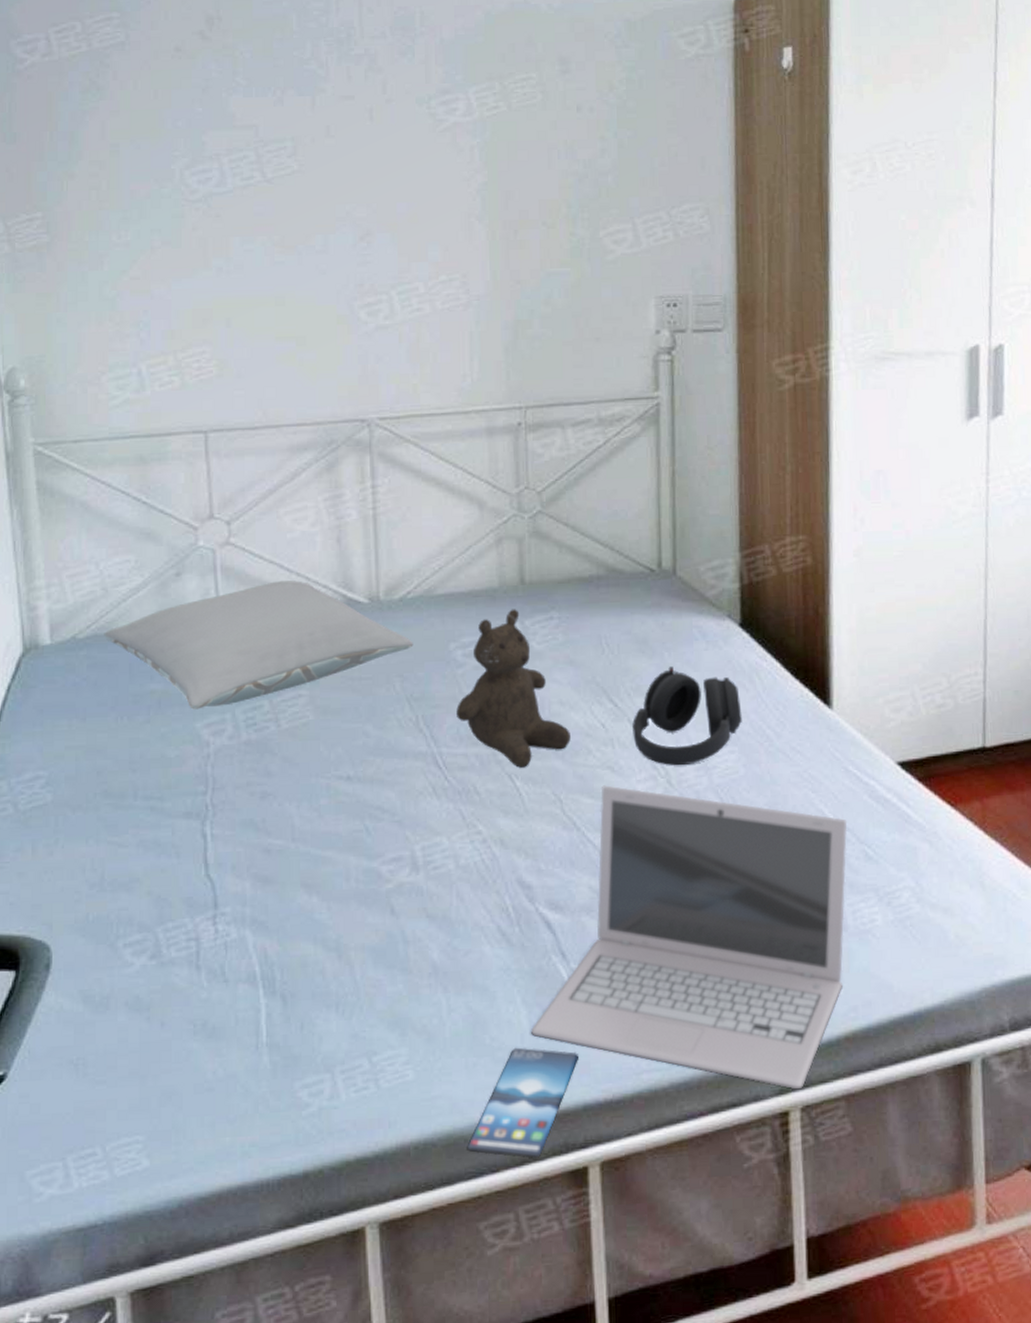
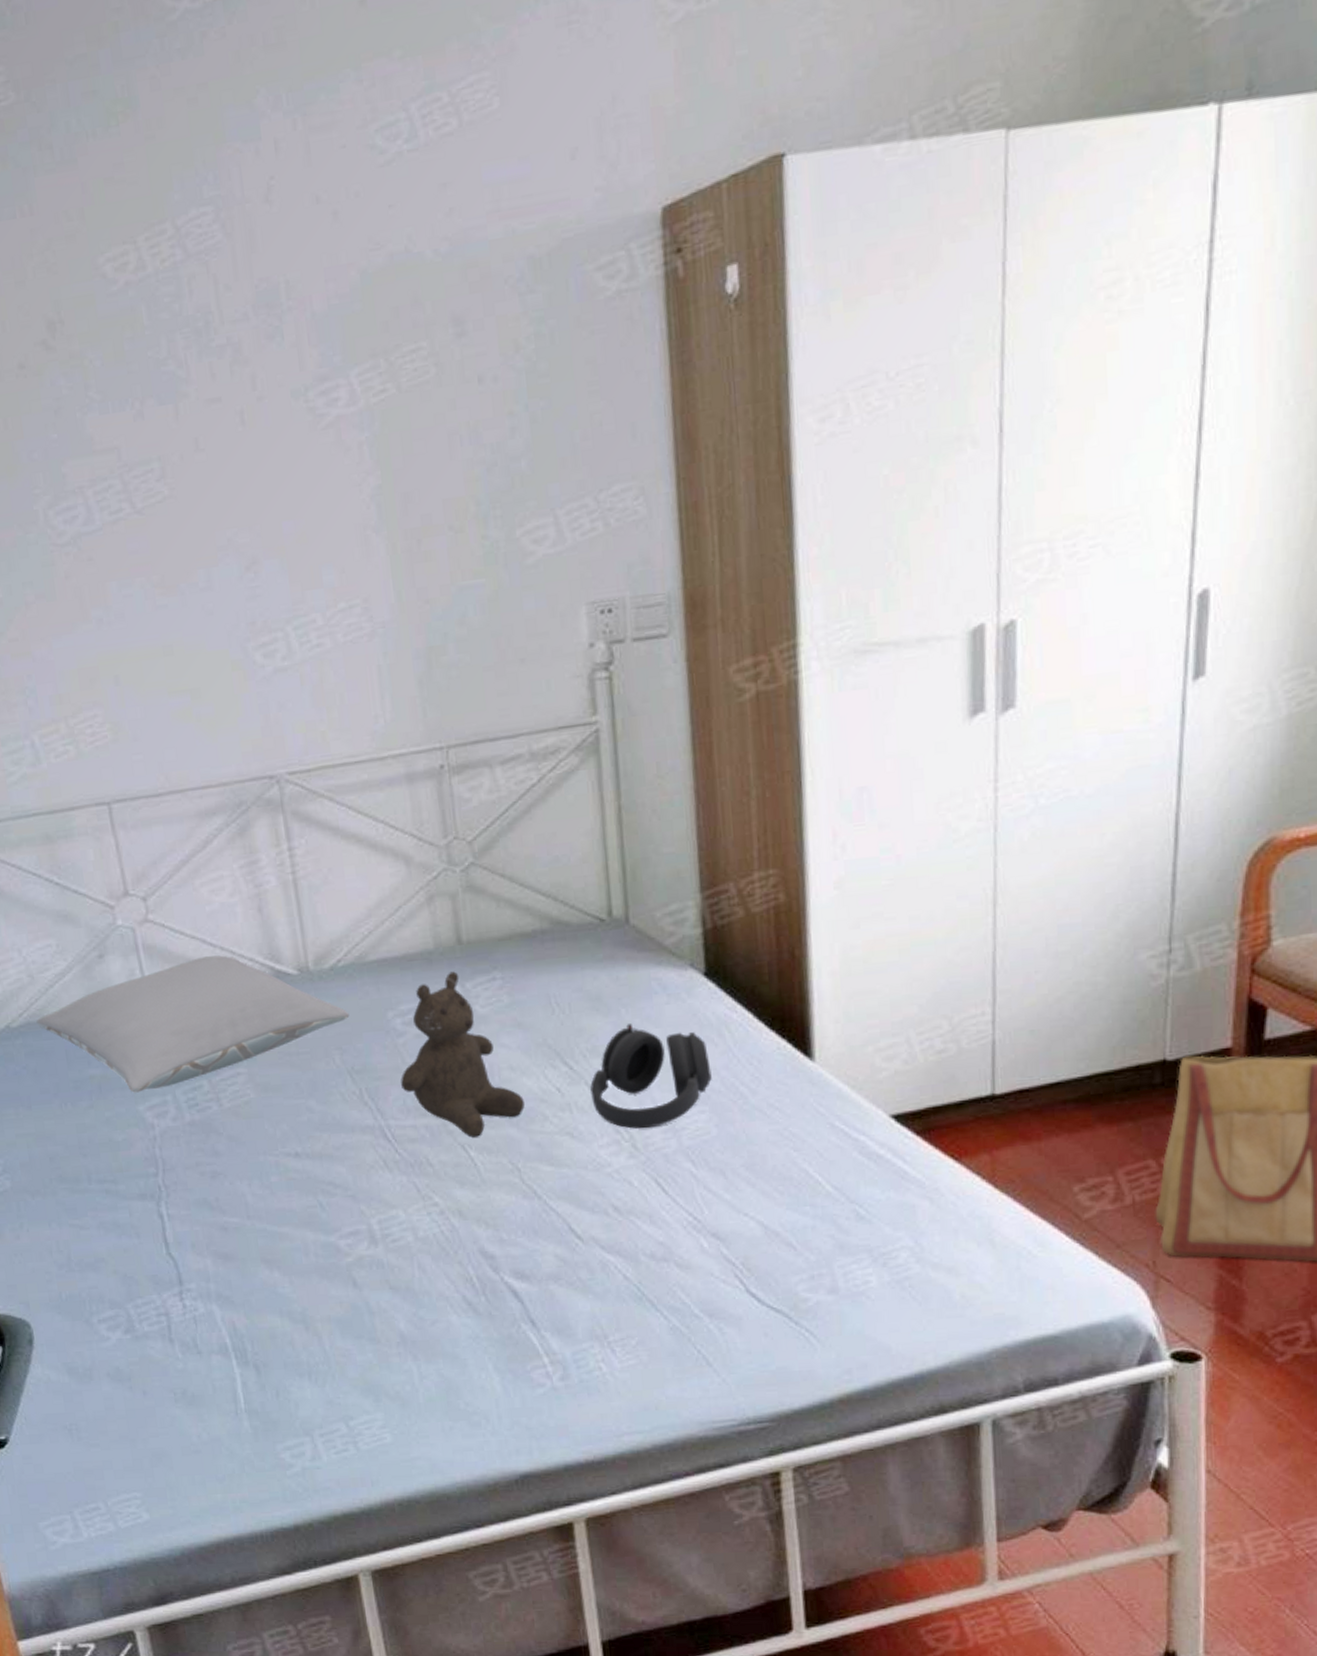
smartphone: present [467,1047,578,1160] -> none [450,1411,556,1516]
laptop: present [531,785,848,1090] -> none [505,1152,836,1451]

